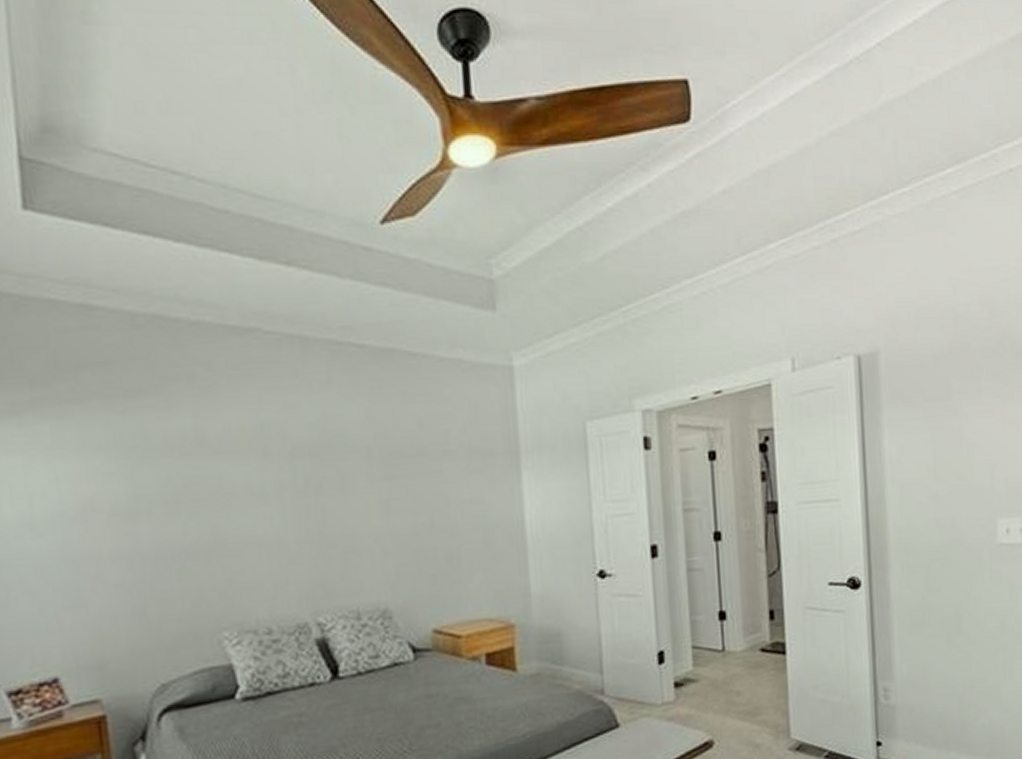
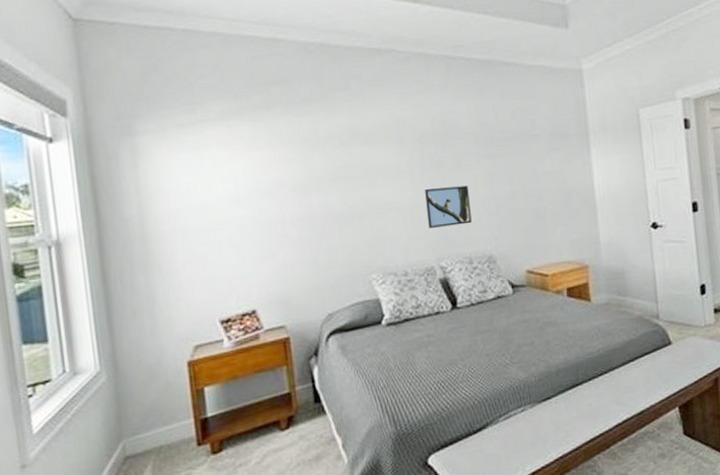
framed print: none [298,515,361,571] -> present [425,185,472,228]

